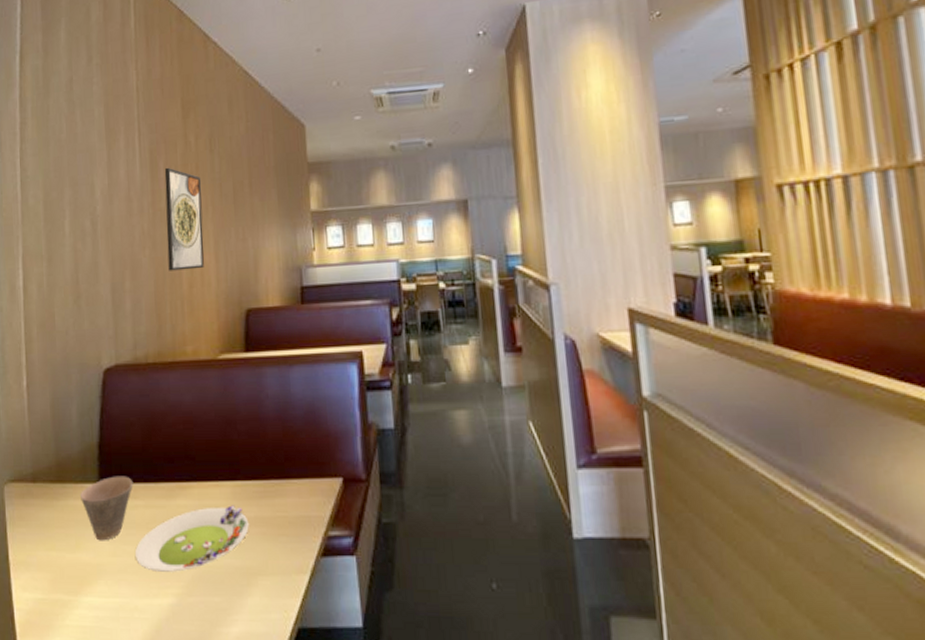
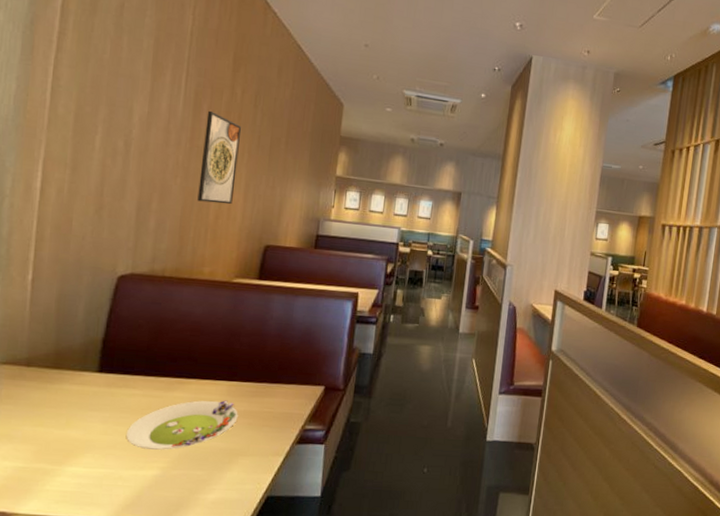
cup: present [80,476,134,541] -> none [77,368,134,422]

